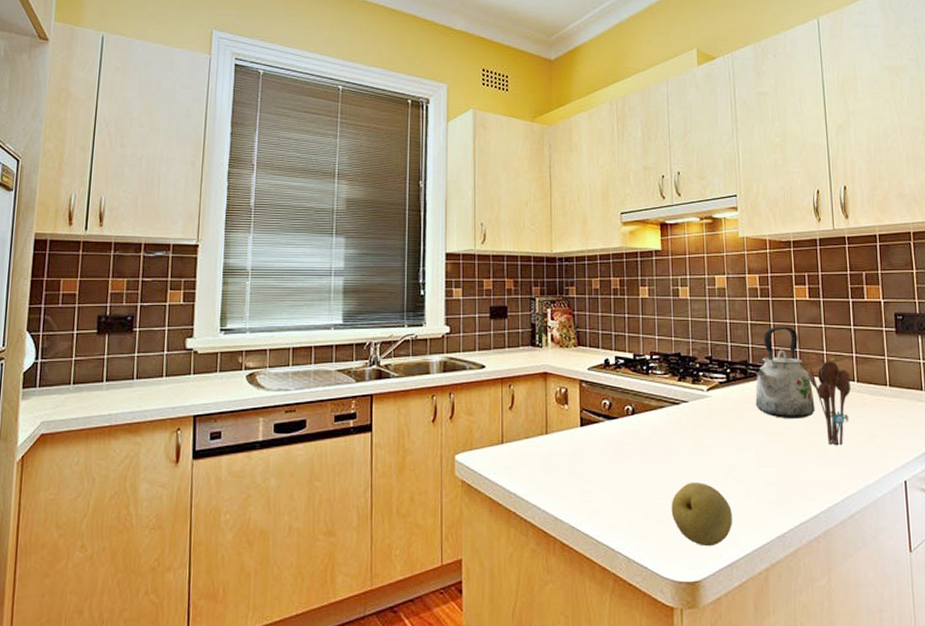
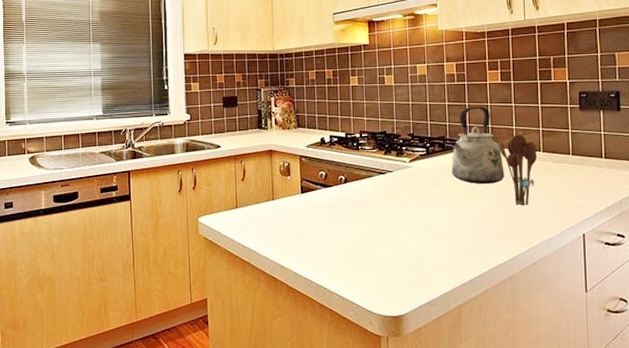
fruit: present [671,482,732,547] -> none [378,237,431,288]

